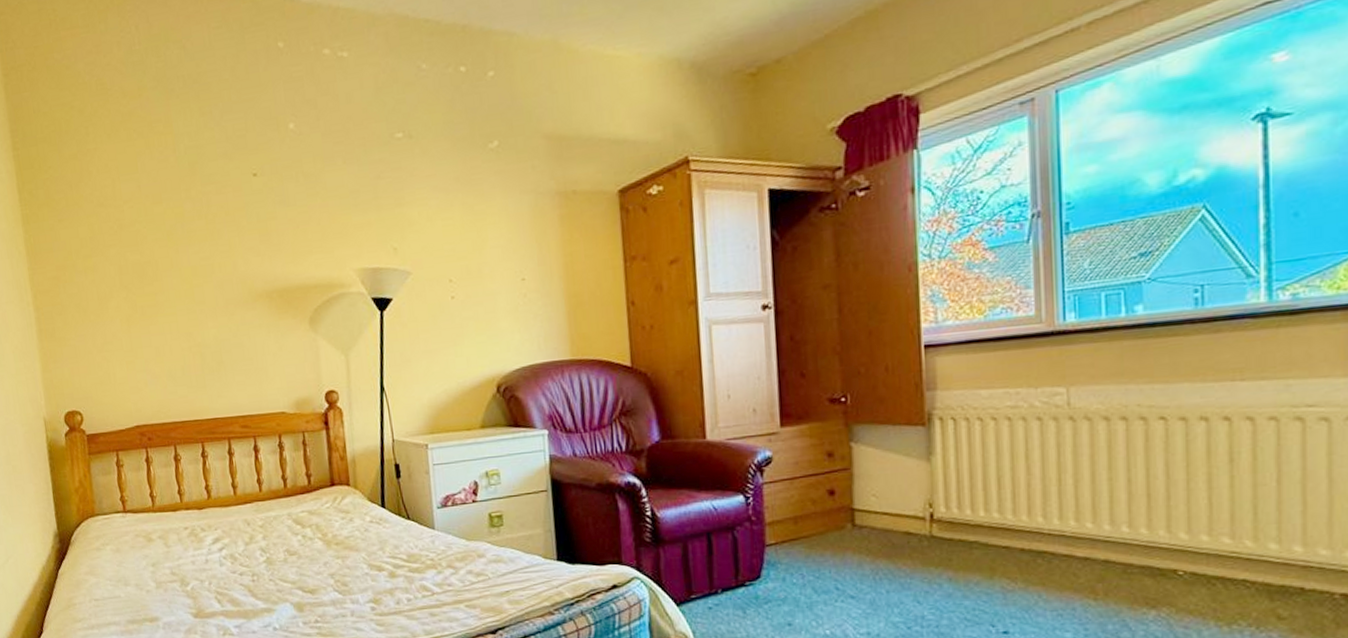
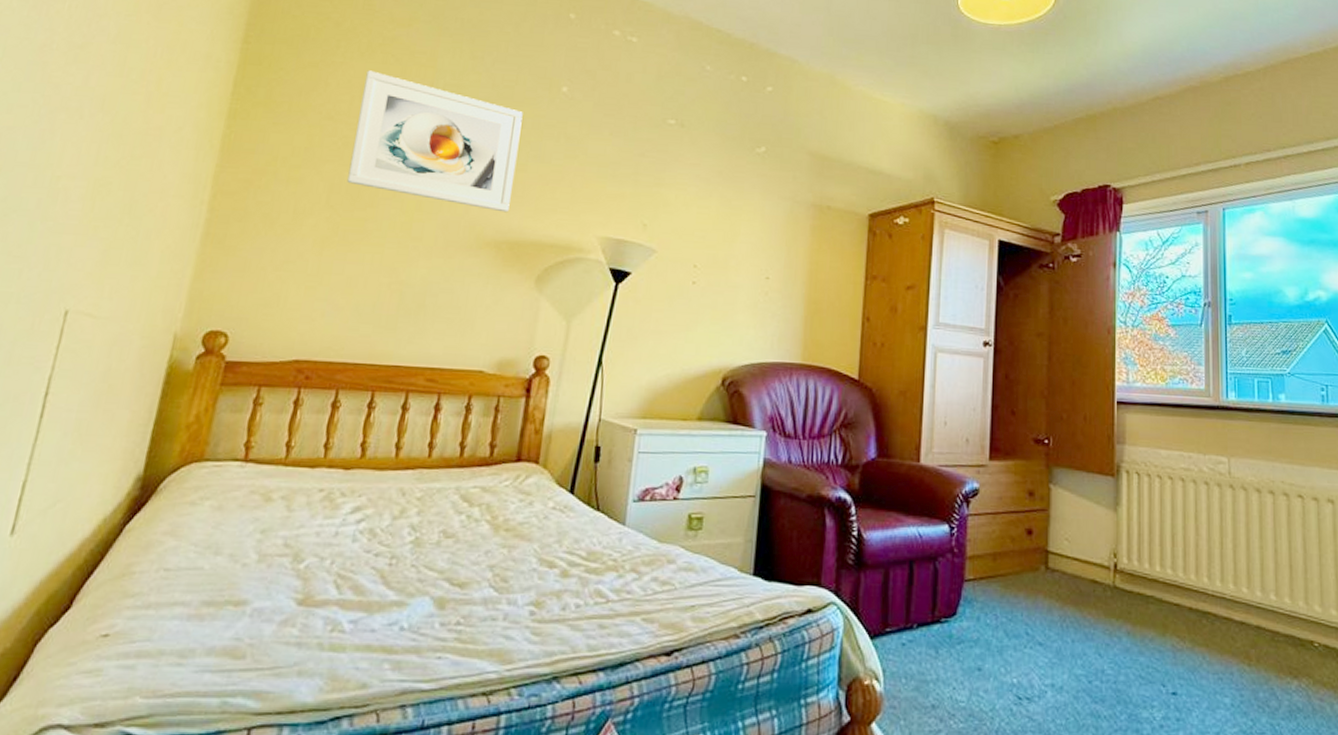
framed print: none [117,150,271,263] -> present [347,70,523,213]

